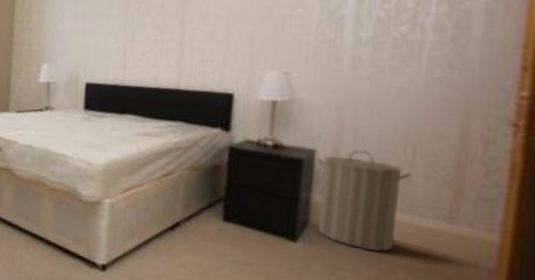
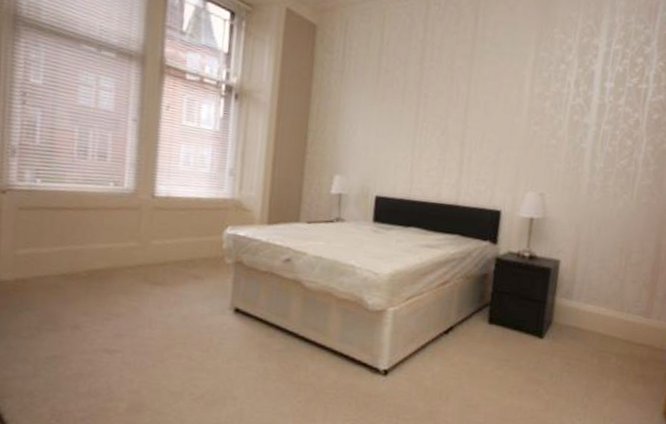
laundry hamper: present [315,150,412,252] -> none [558,260,624,343]

